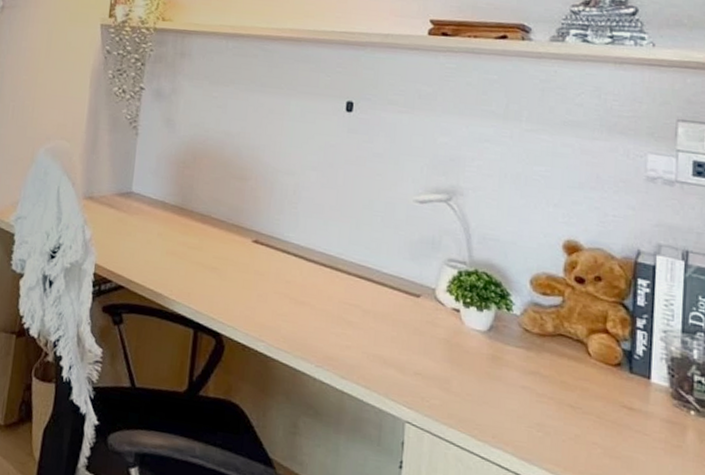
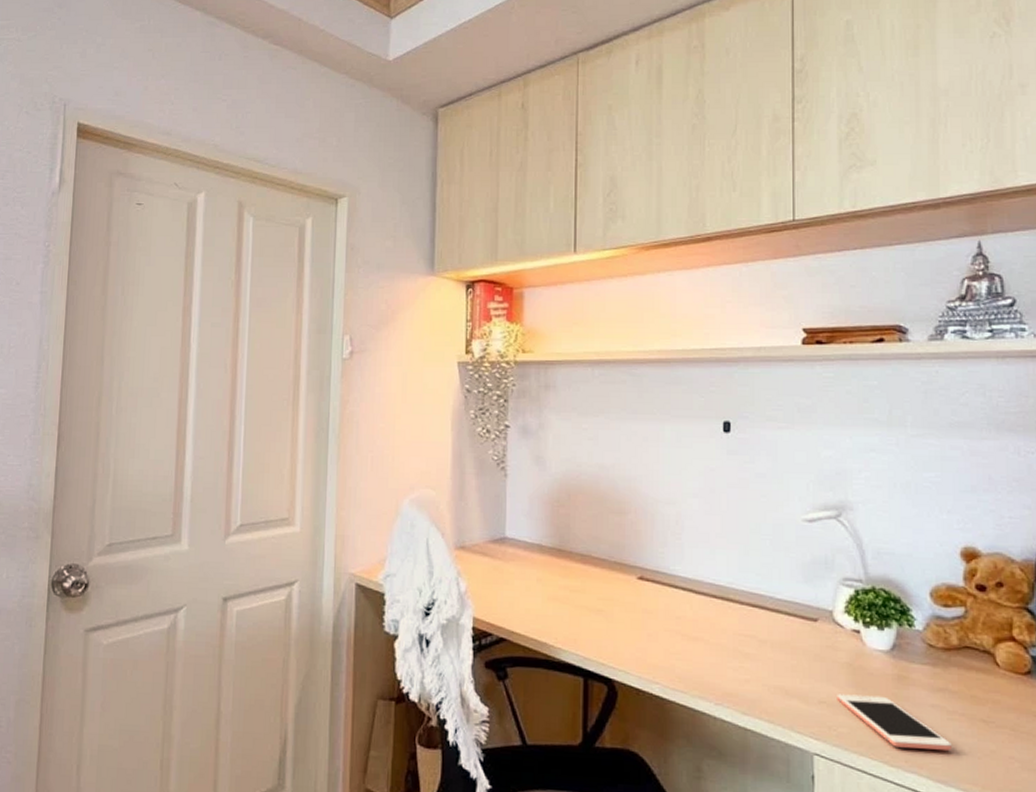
cell phone: none [432,367,538,431] -> present [837,694,952,750]

